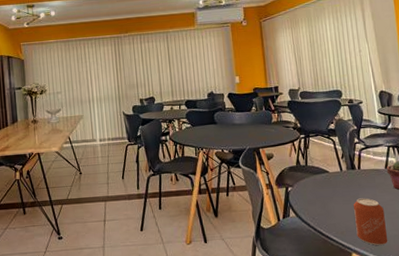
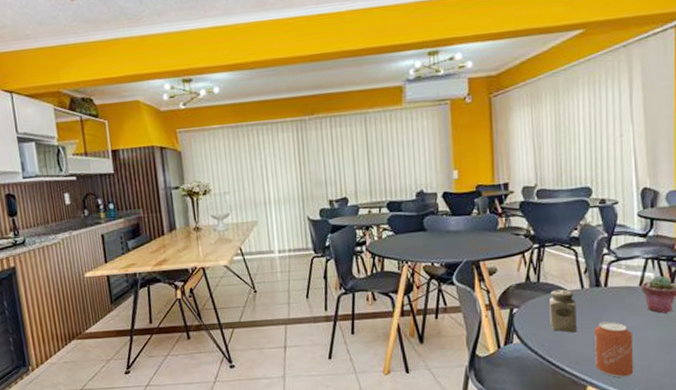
salt shaker: none [316,171,340,208] -> present [549,289,577,333]

